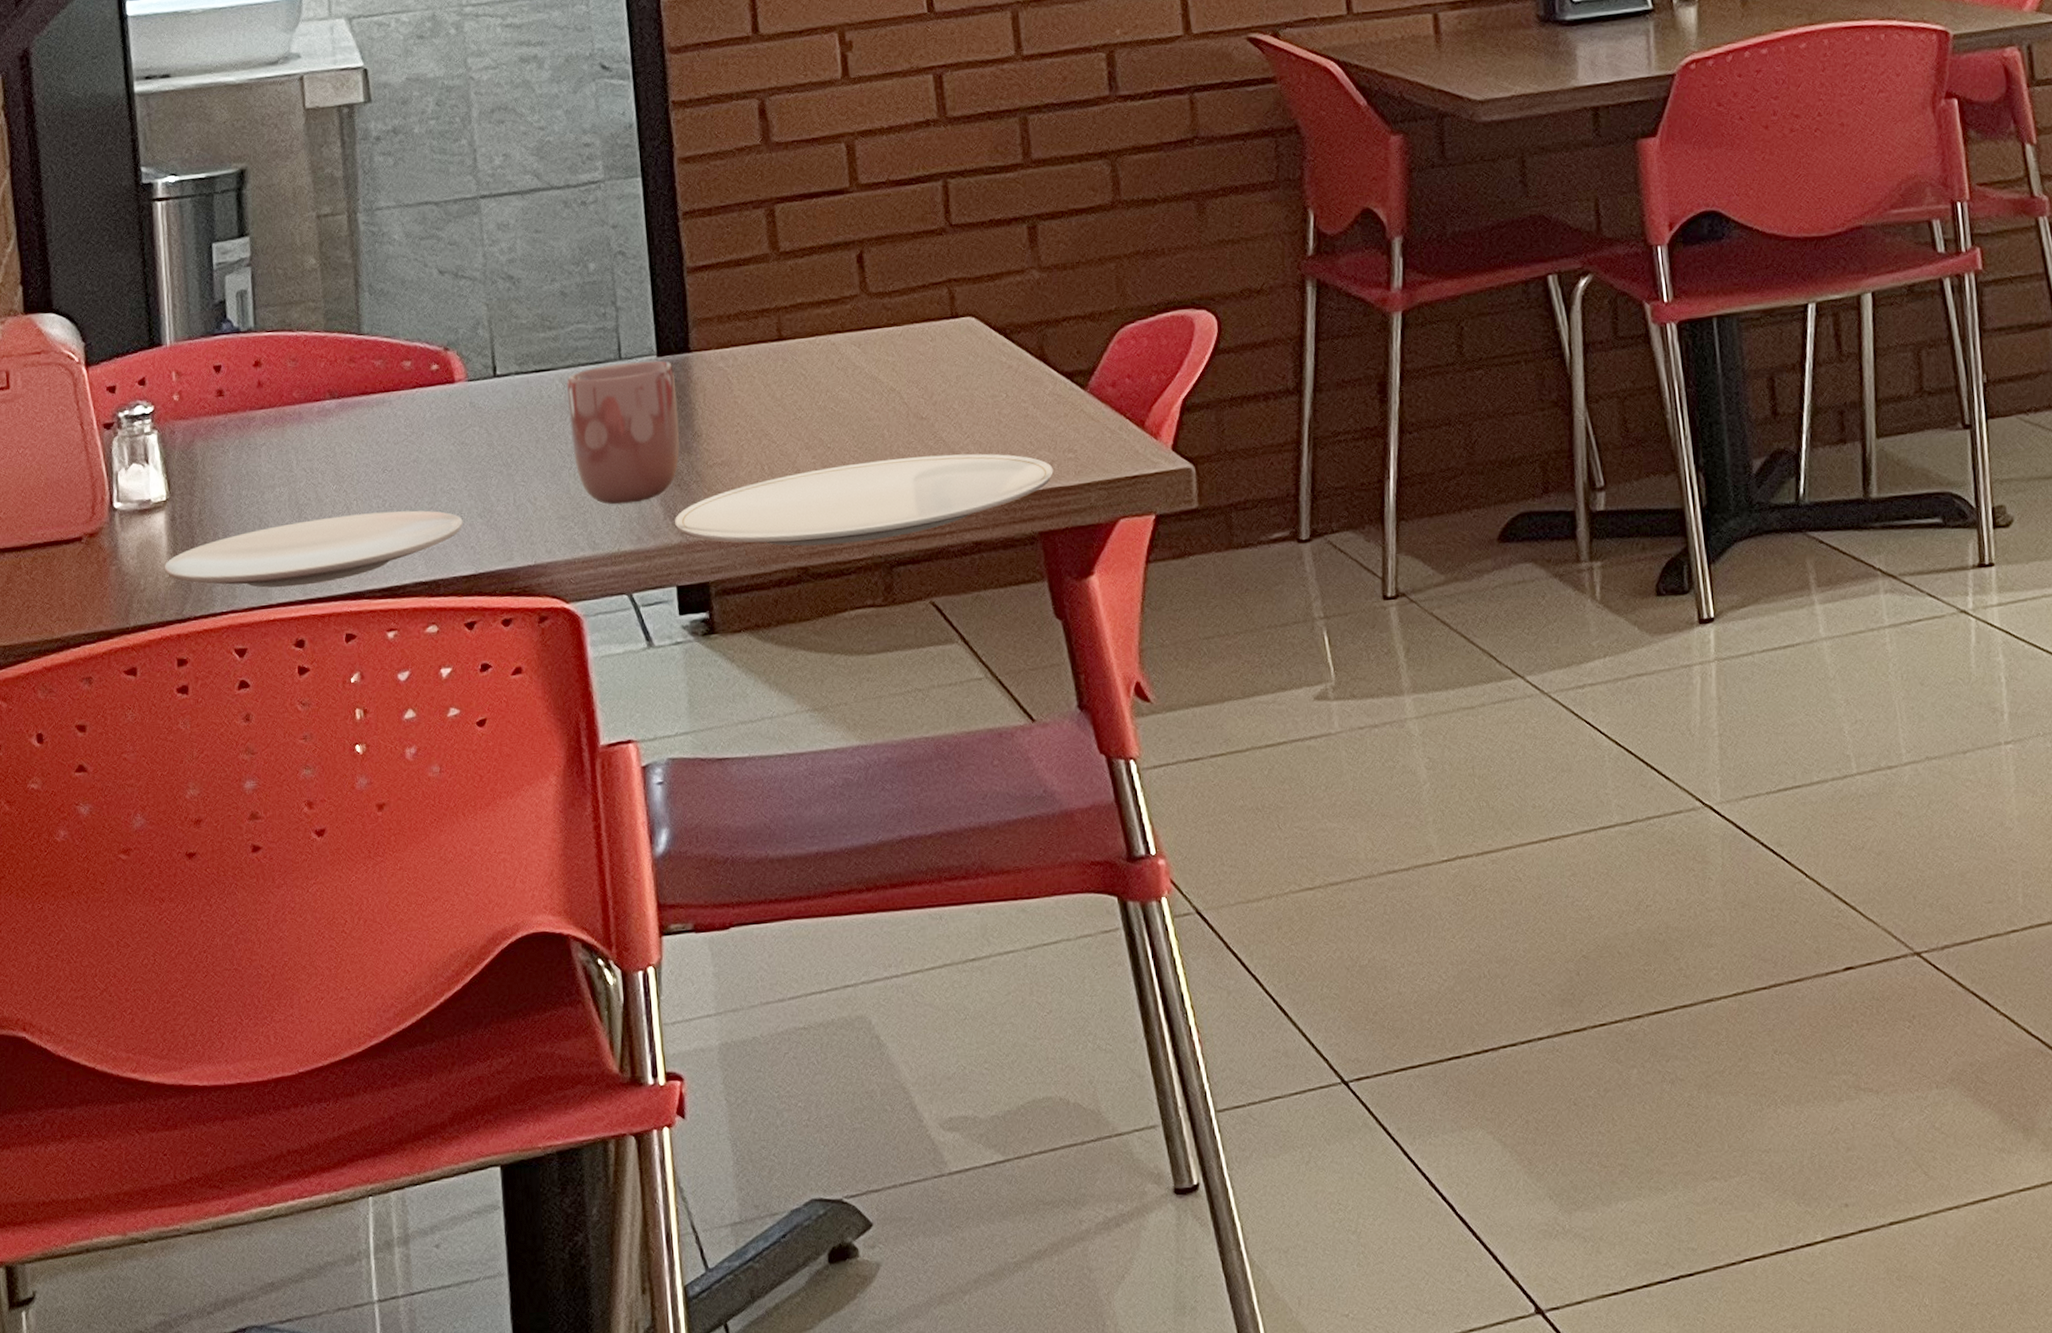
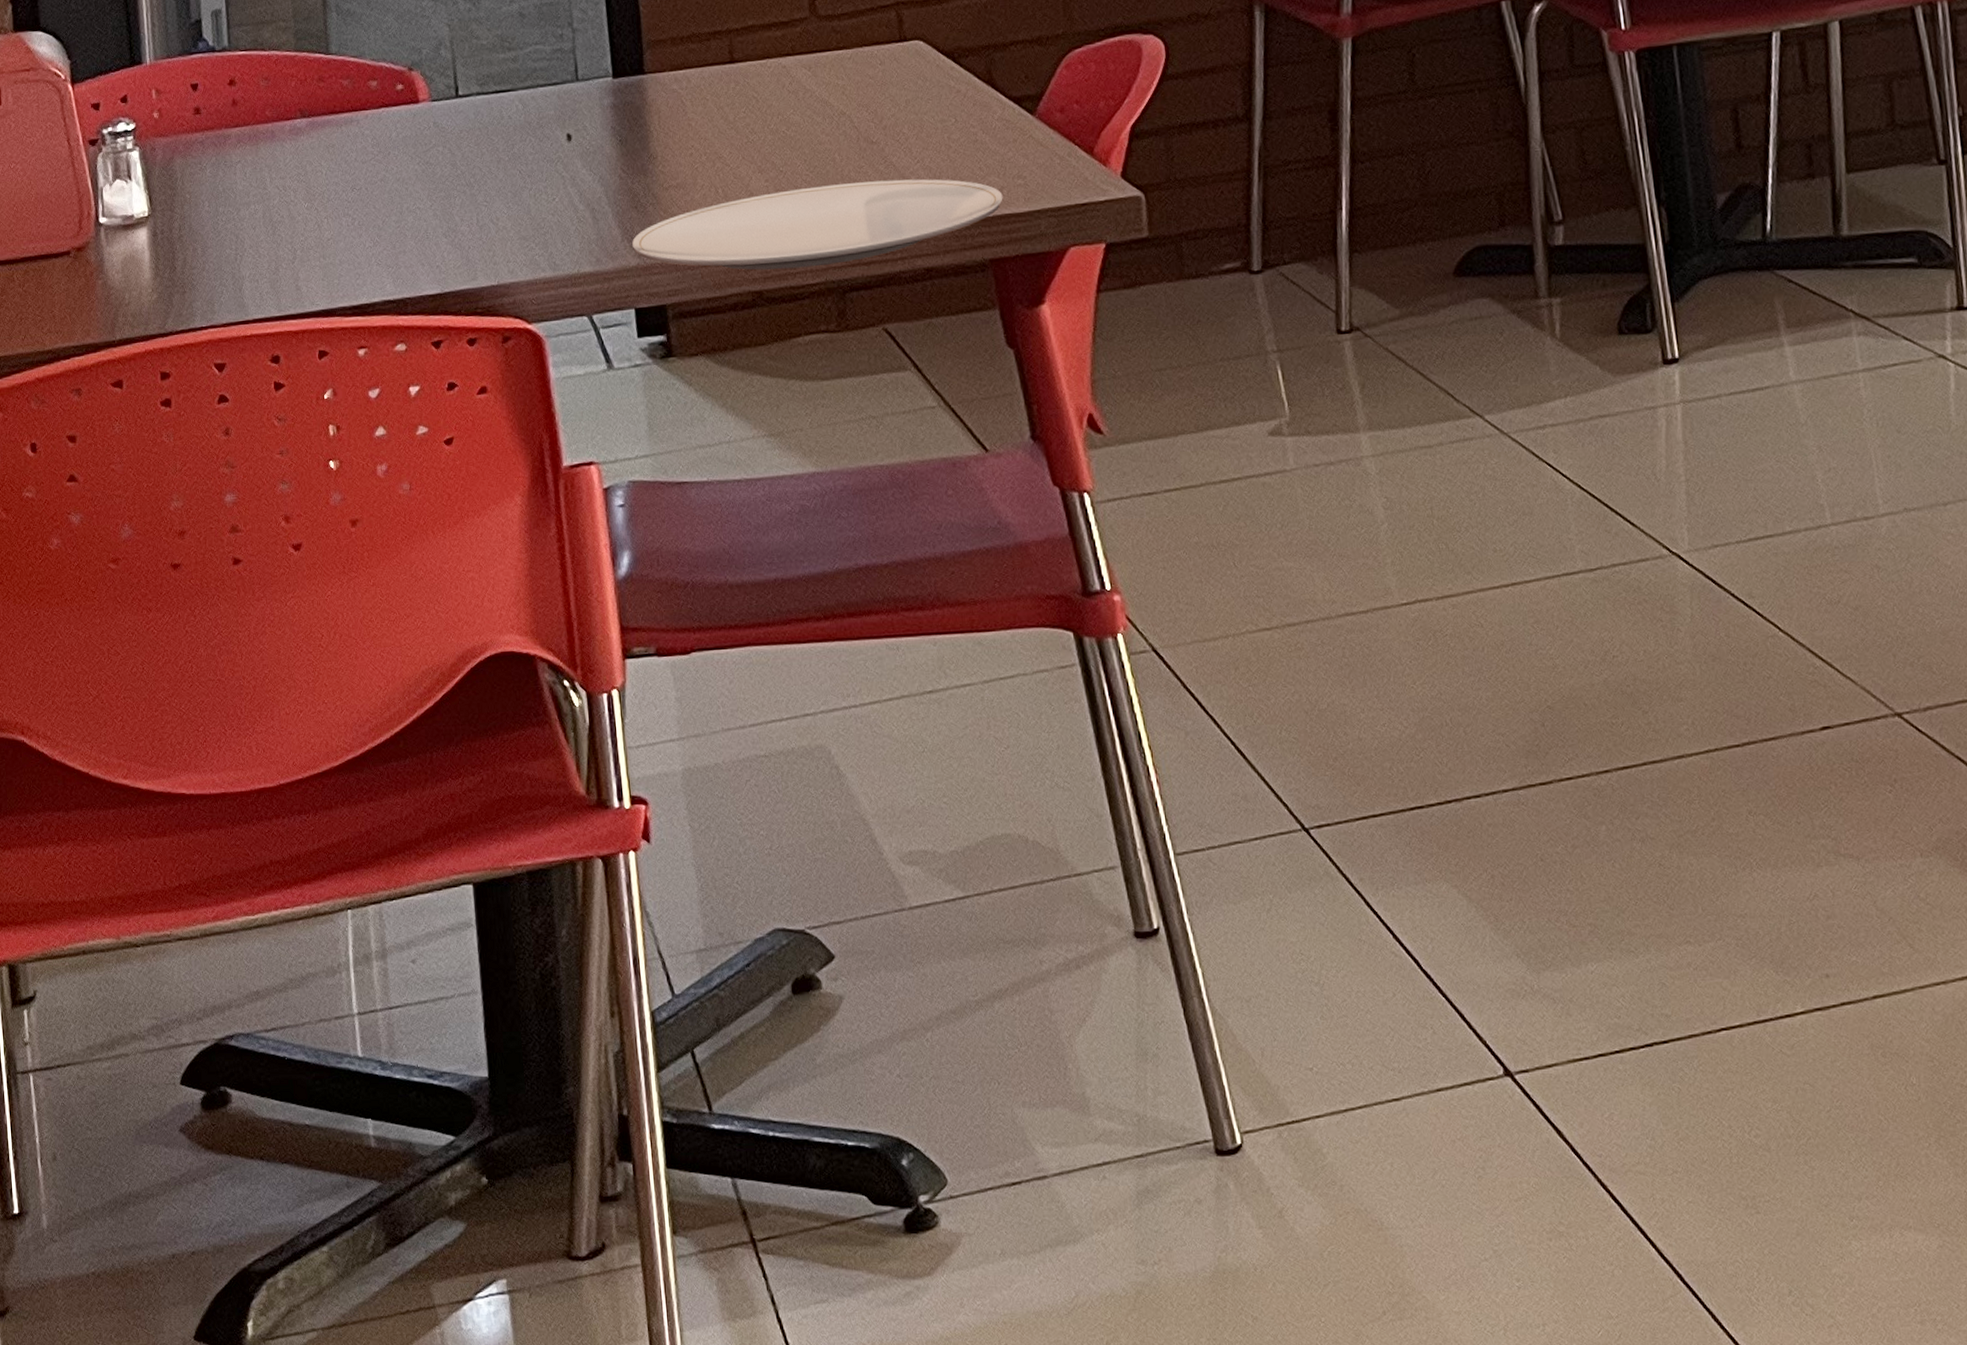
plate: present [164,510,463,588] -> none [147,229,429,304]
cup: present [567,360,680,505] -> none [526,82,636,226]

